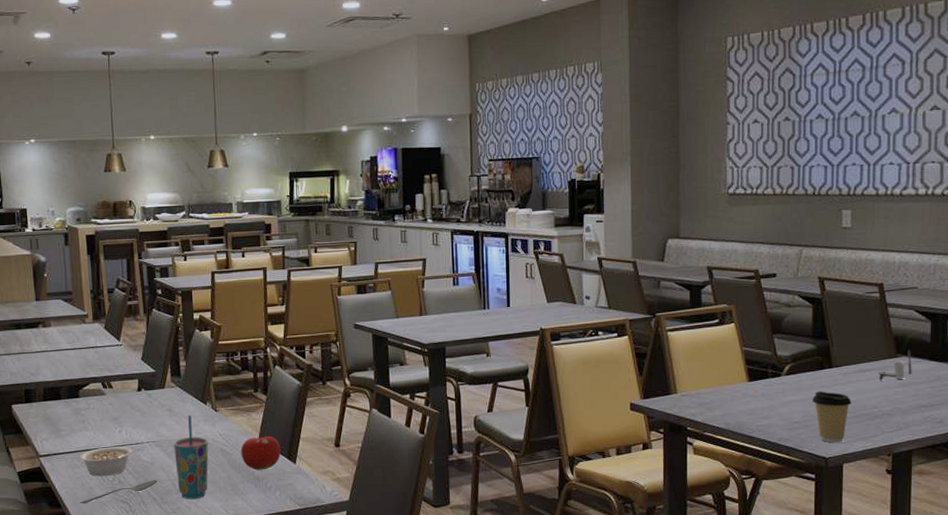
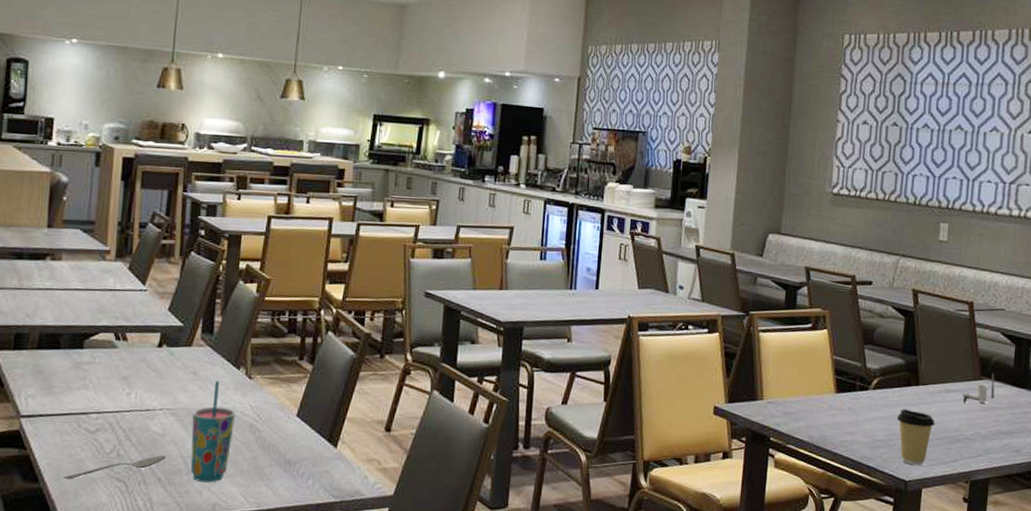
legume: present [79,446,141,477] -> none [72,411,152,447]
fruit: present [240,431,282,470] -> none [272,406,322,453]

